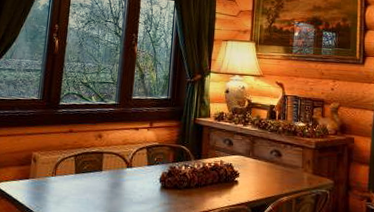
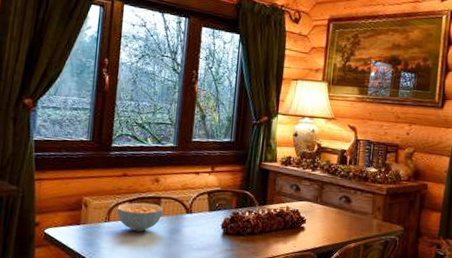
cereal bowl: none [63,157,105,186] -> present [117,202,163,232]

